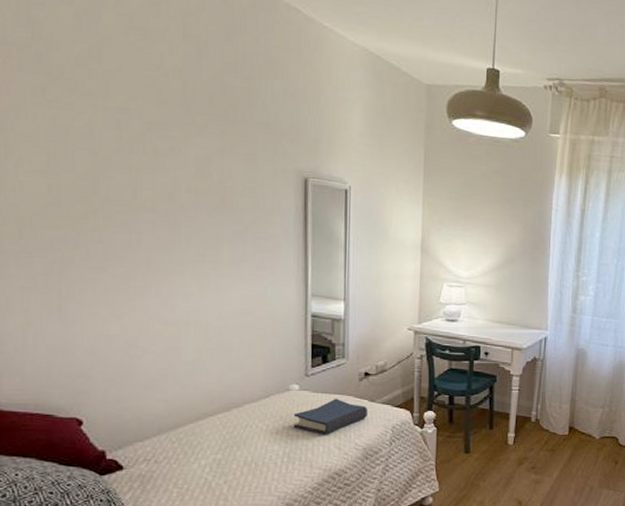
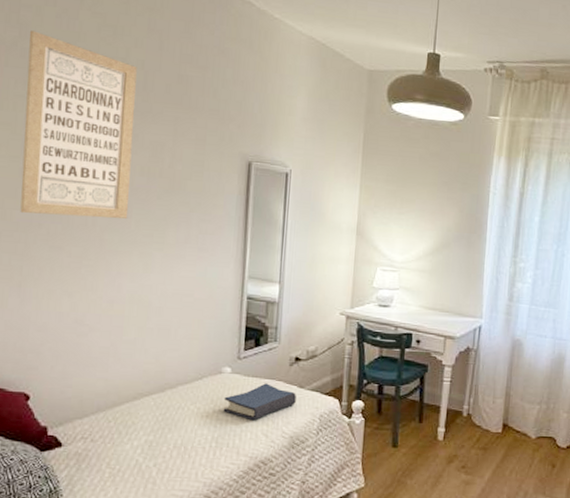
wall art: none [44,31,177,238] -> present [20,30,137,219]

